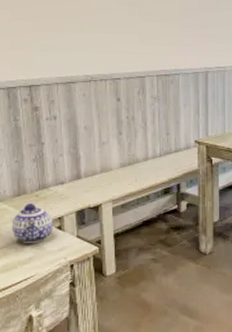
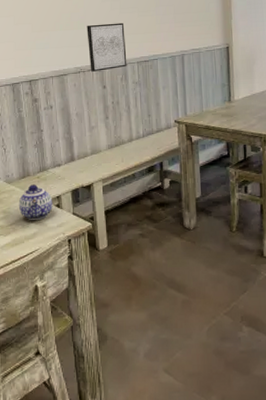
wall art: none [100,29,145,82] -> present [86,22,127,72]

